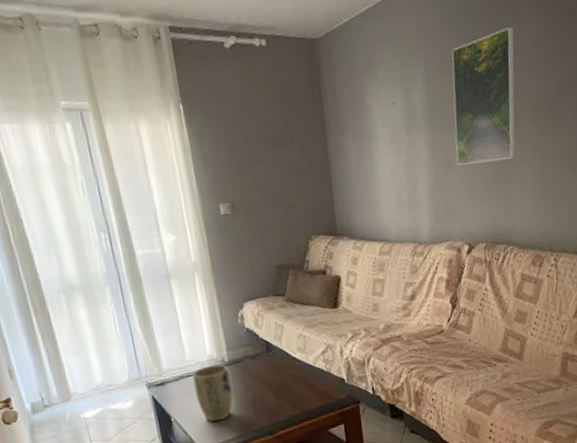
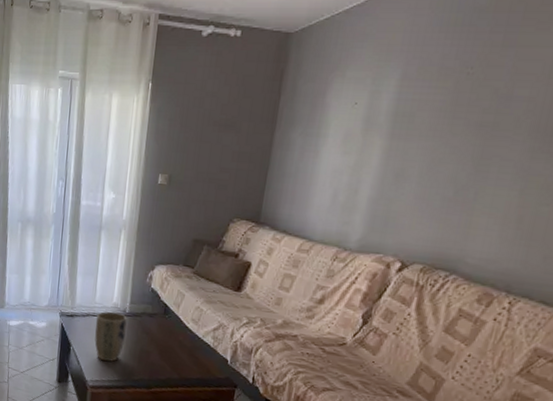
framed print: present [452,26,516,166] -> none [411,32,530,181]

